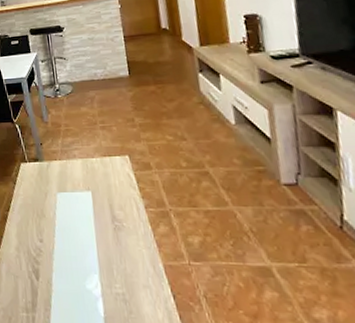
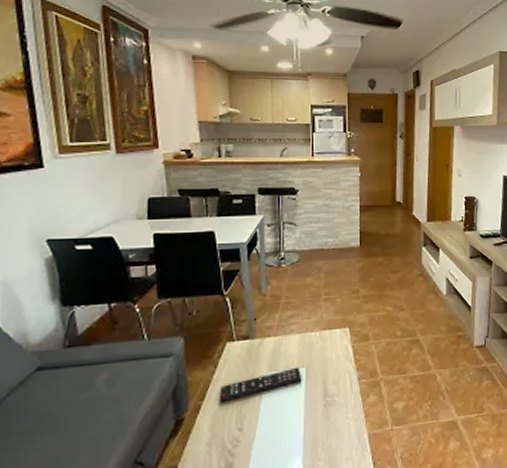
remote control: none [20,190,90,216] -> present [219,367,302,404]

